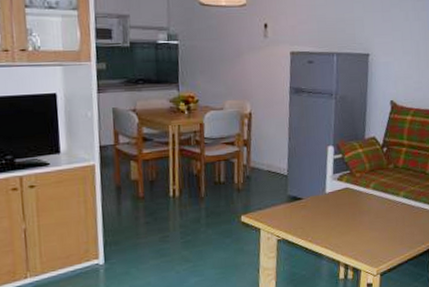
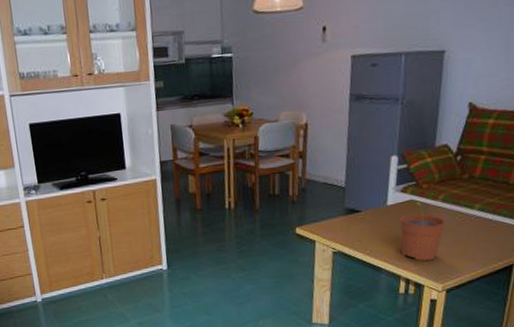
plant pot: none [337,189,377,247] -> present [399,202,446,261]

